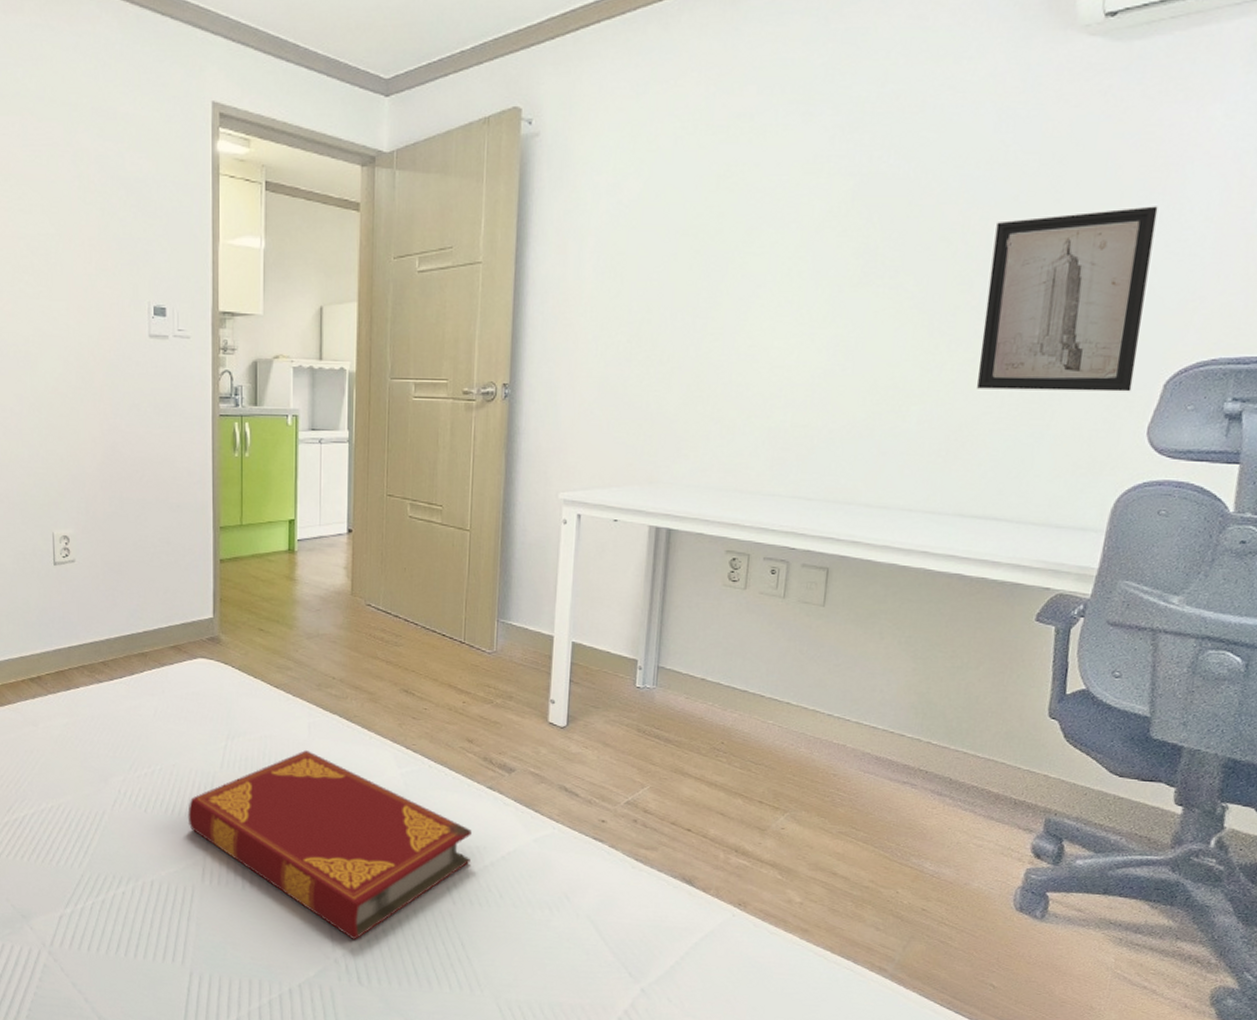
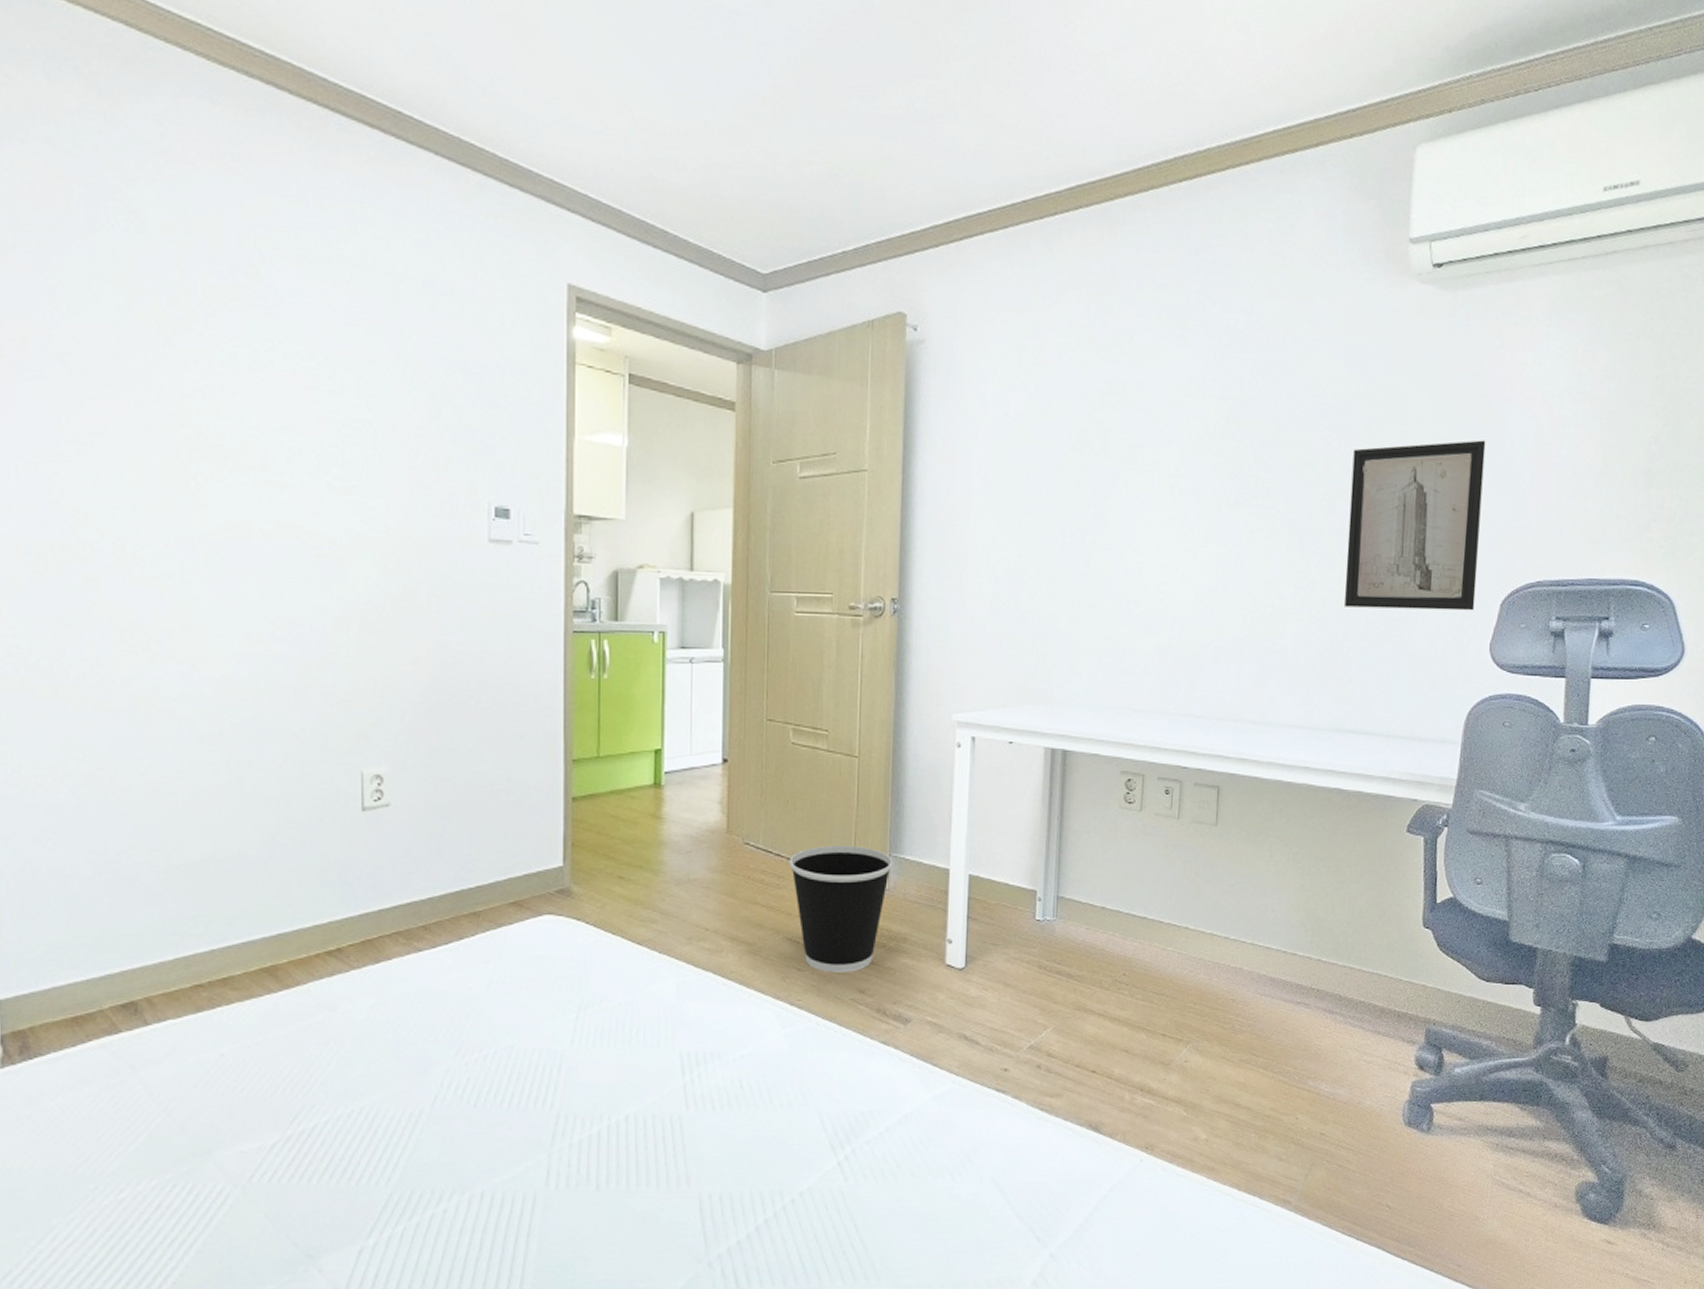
hardback book: present [187,750,472,940] -> none [529,1016,865,1237]
wastebasket: none [406,609,501,724] -> present [789,845,894,973]

